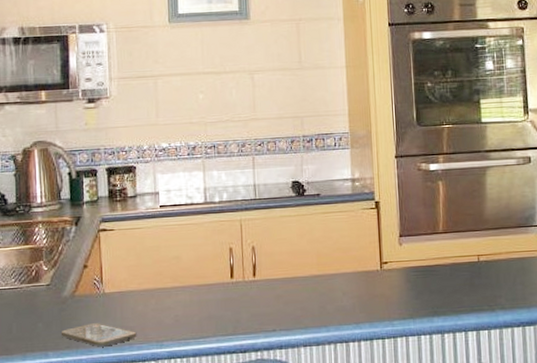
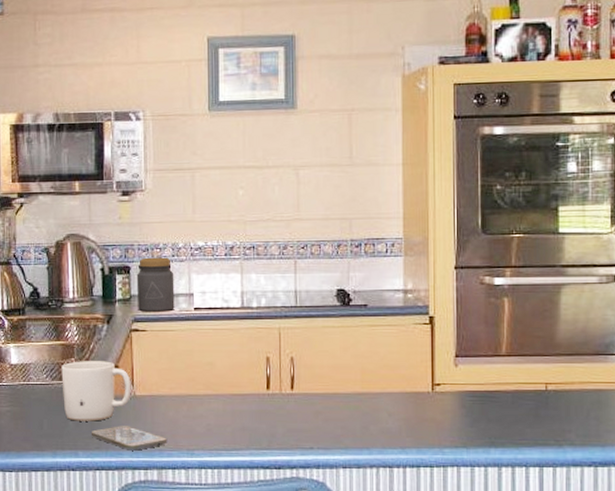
mug: none [30,261,101,323] -> present [61,361,131,421]
jar: none [104,159,141,213] -> present [137,257,175,313]

